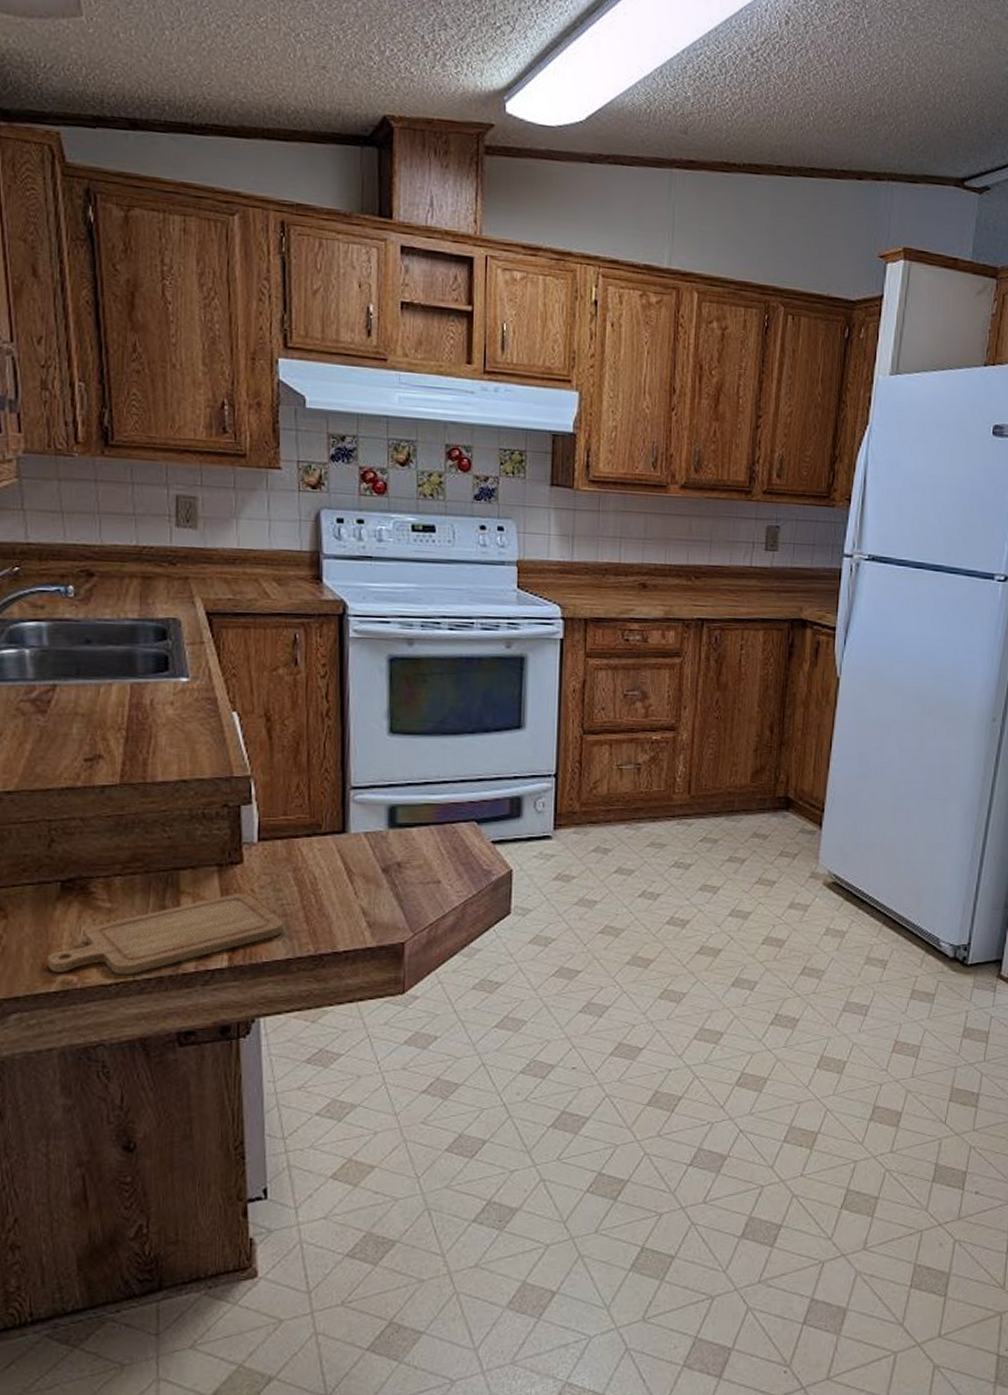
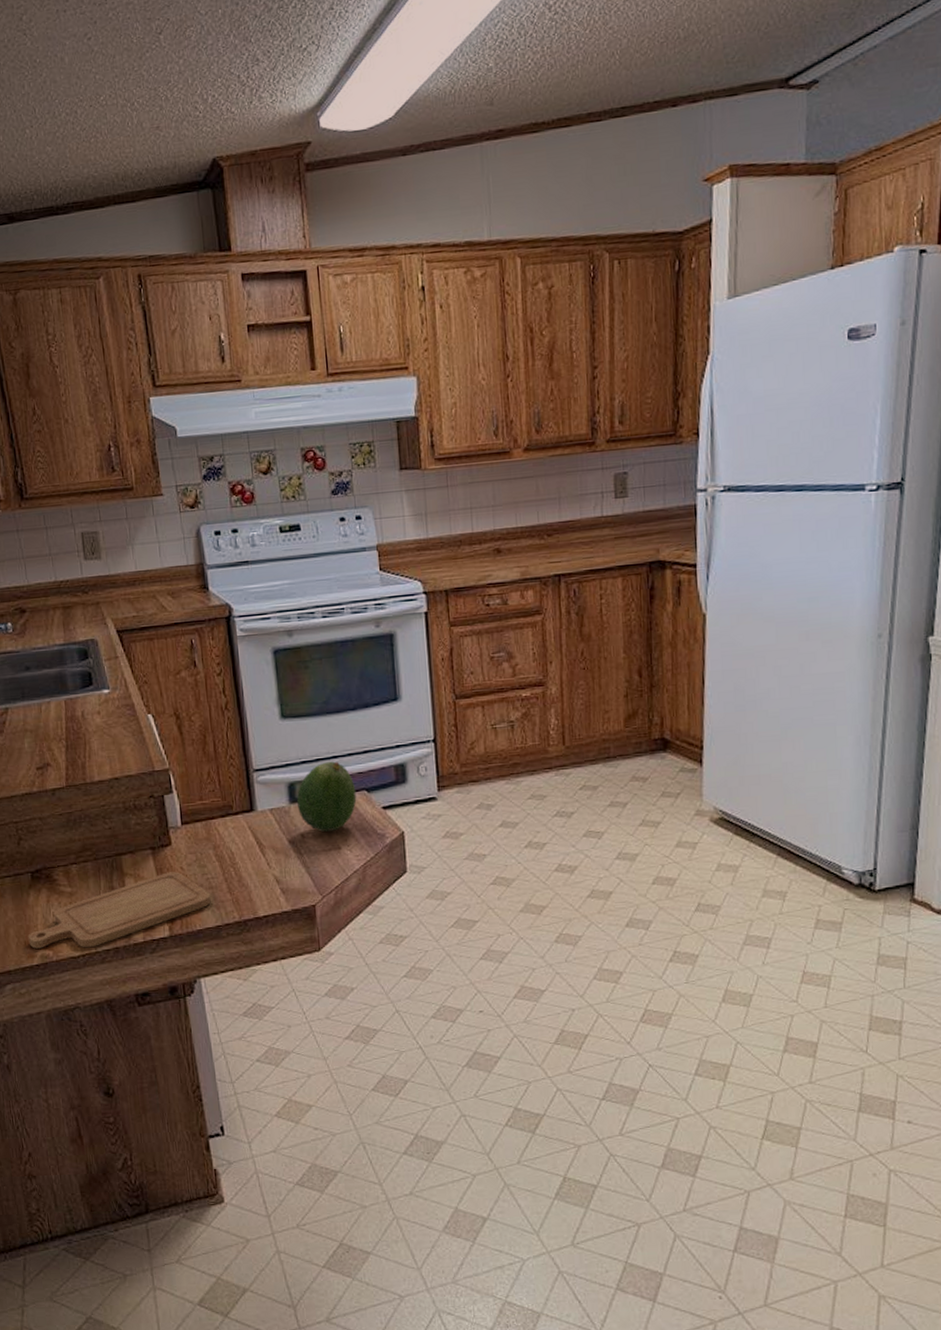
fruit: none [396,786,465,863] -> present [296,761,357,832]

